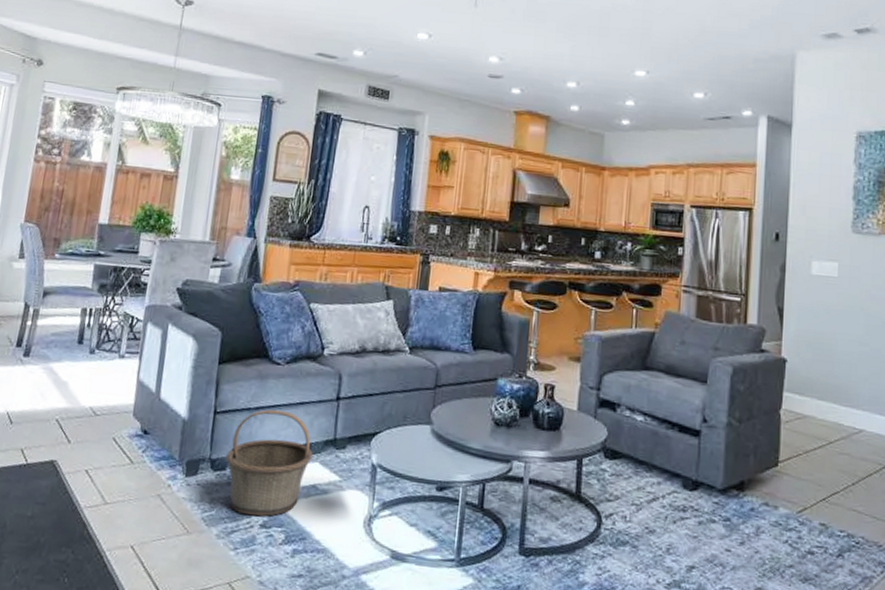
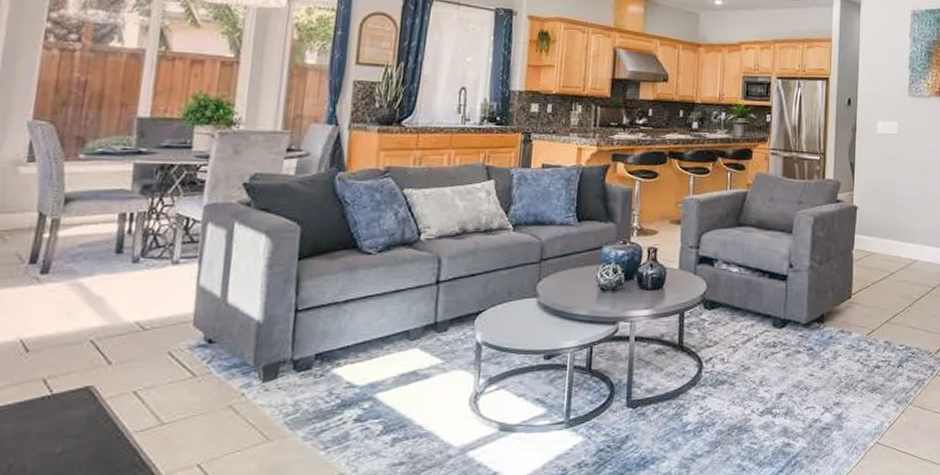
basket: present [226,409,313,517] -> none [311,301,412,412]

